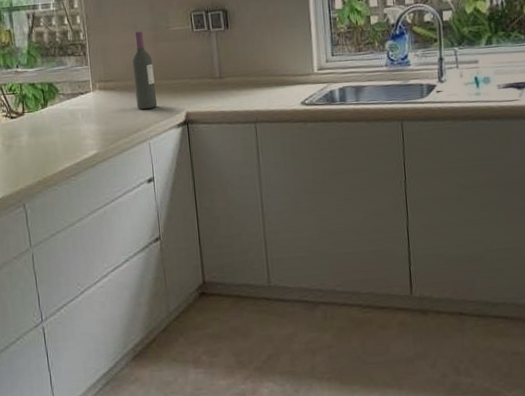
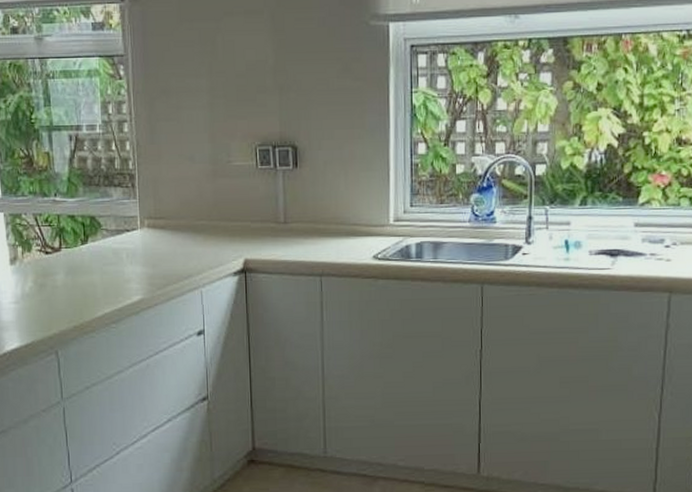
wine bottle: present [131,31,158,109] -> none [186,164,213,253]

